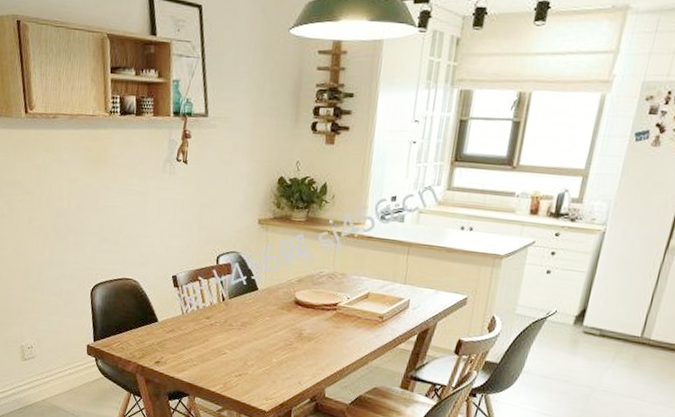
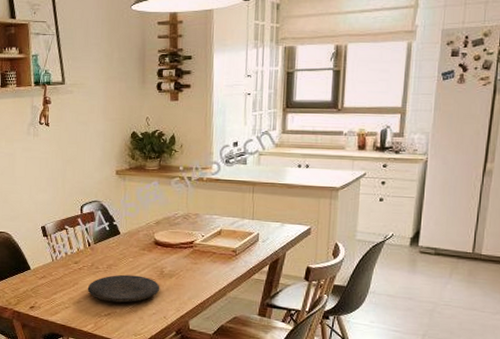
plate: none [218,334,297,365] -> present [87,274,160,303]

